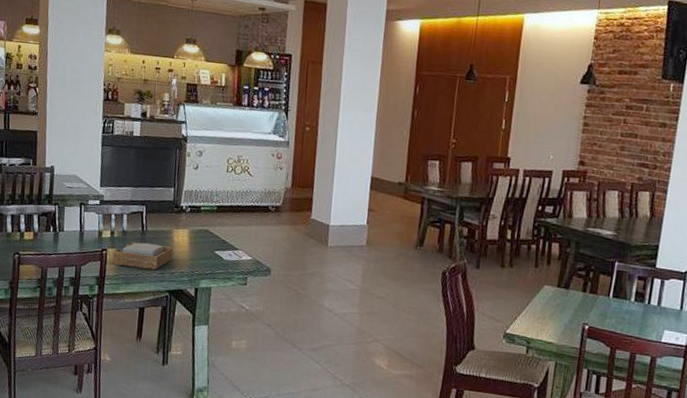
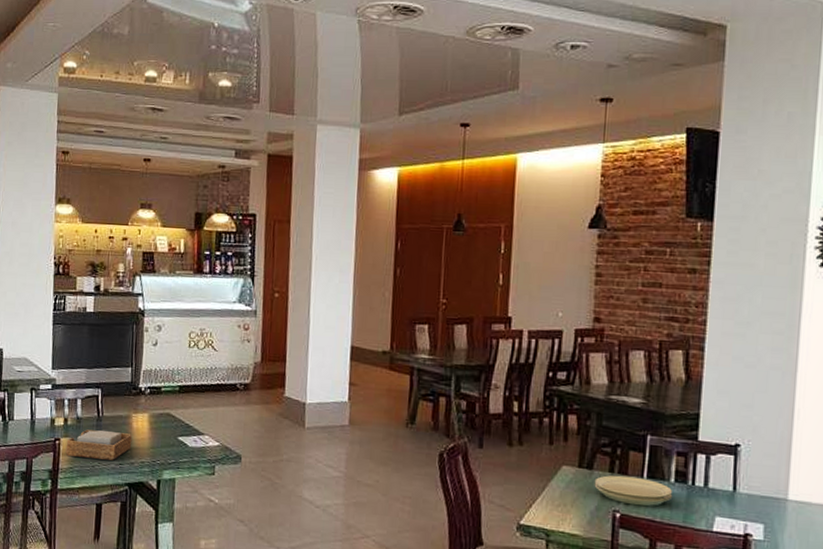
plate: none [569,294,632,321] -> present [594,475,673,506]

